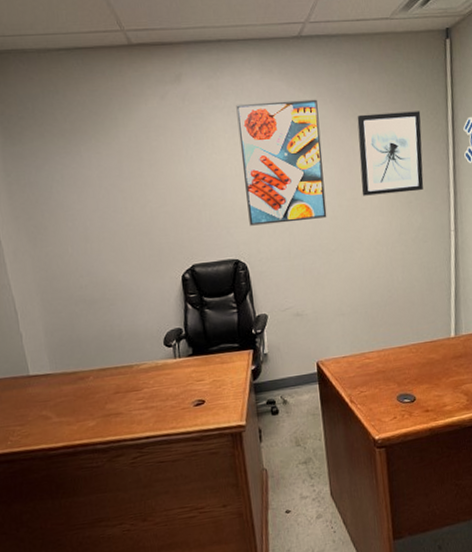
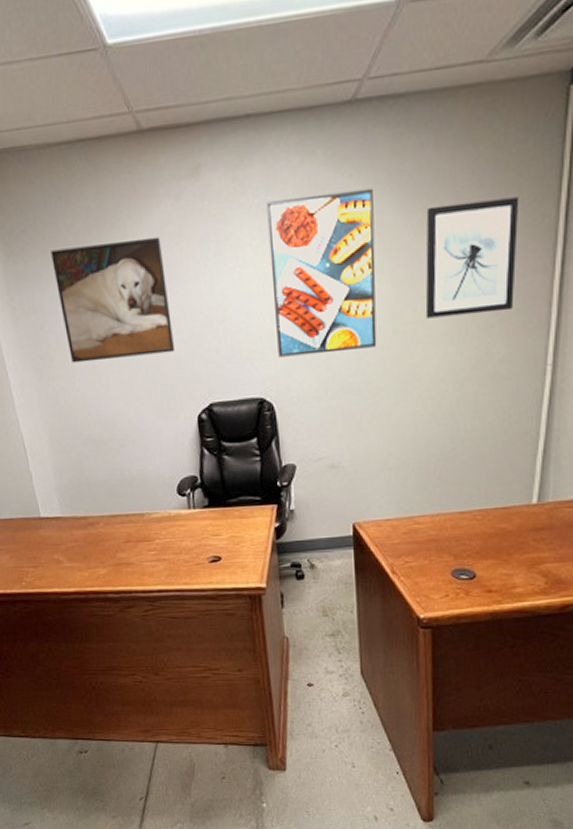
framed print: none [48,127,162,232] -> present [51,236,176,363]

